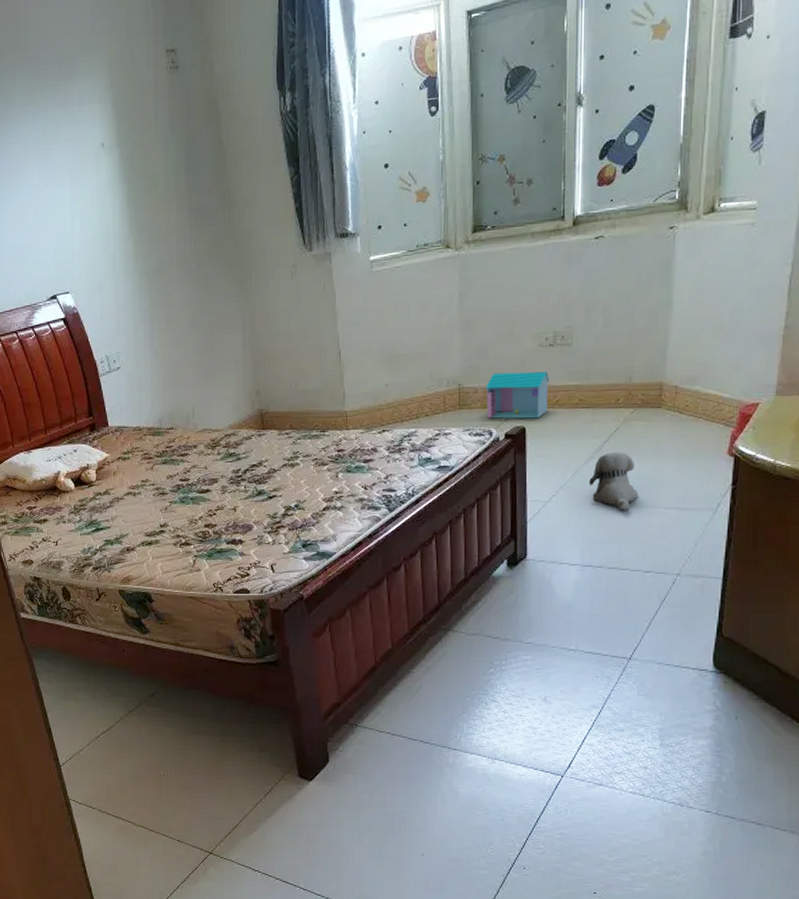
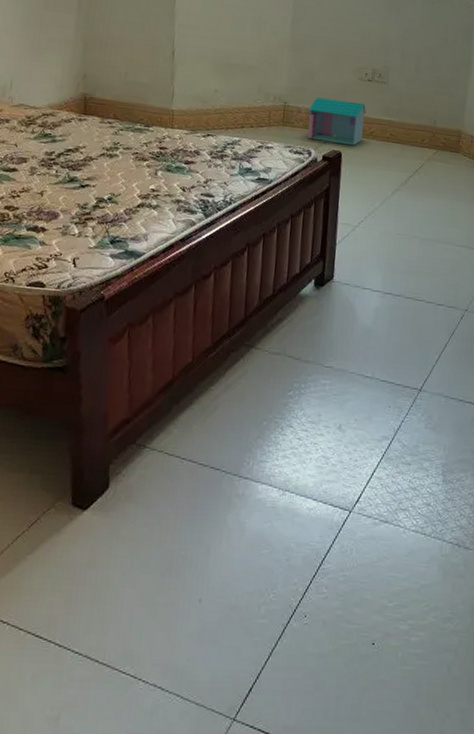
plush toy: present [589,452,639,510] -> none [394,187,437,243]

